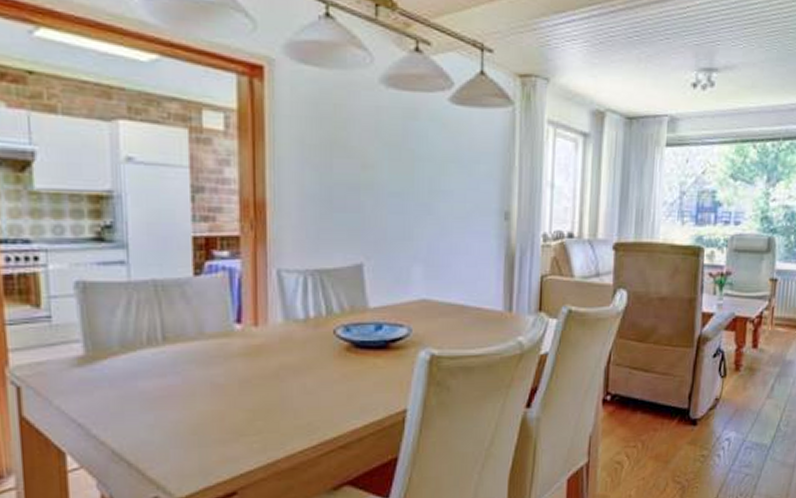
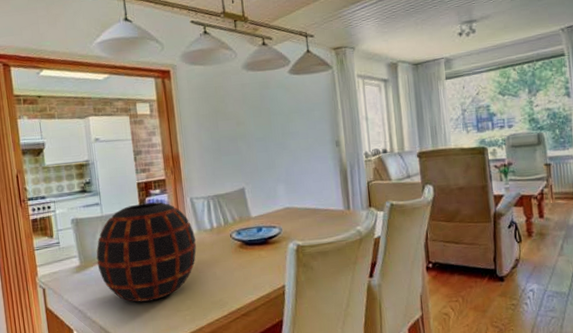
decorative vase: none [114,269,279,419] -> present [96,202,197,303]

